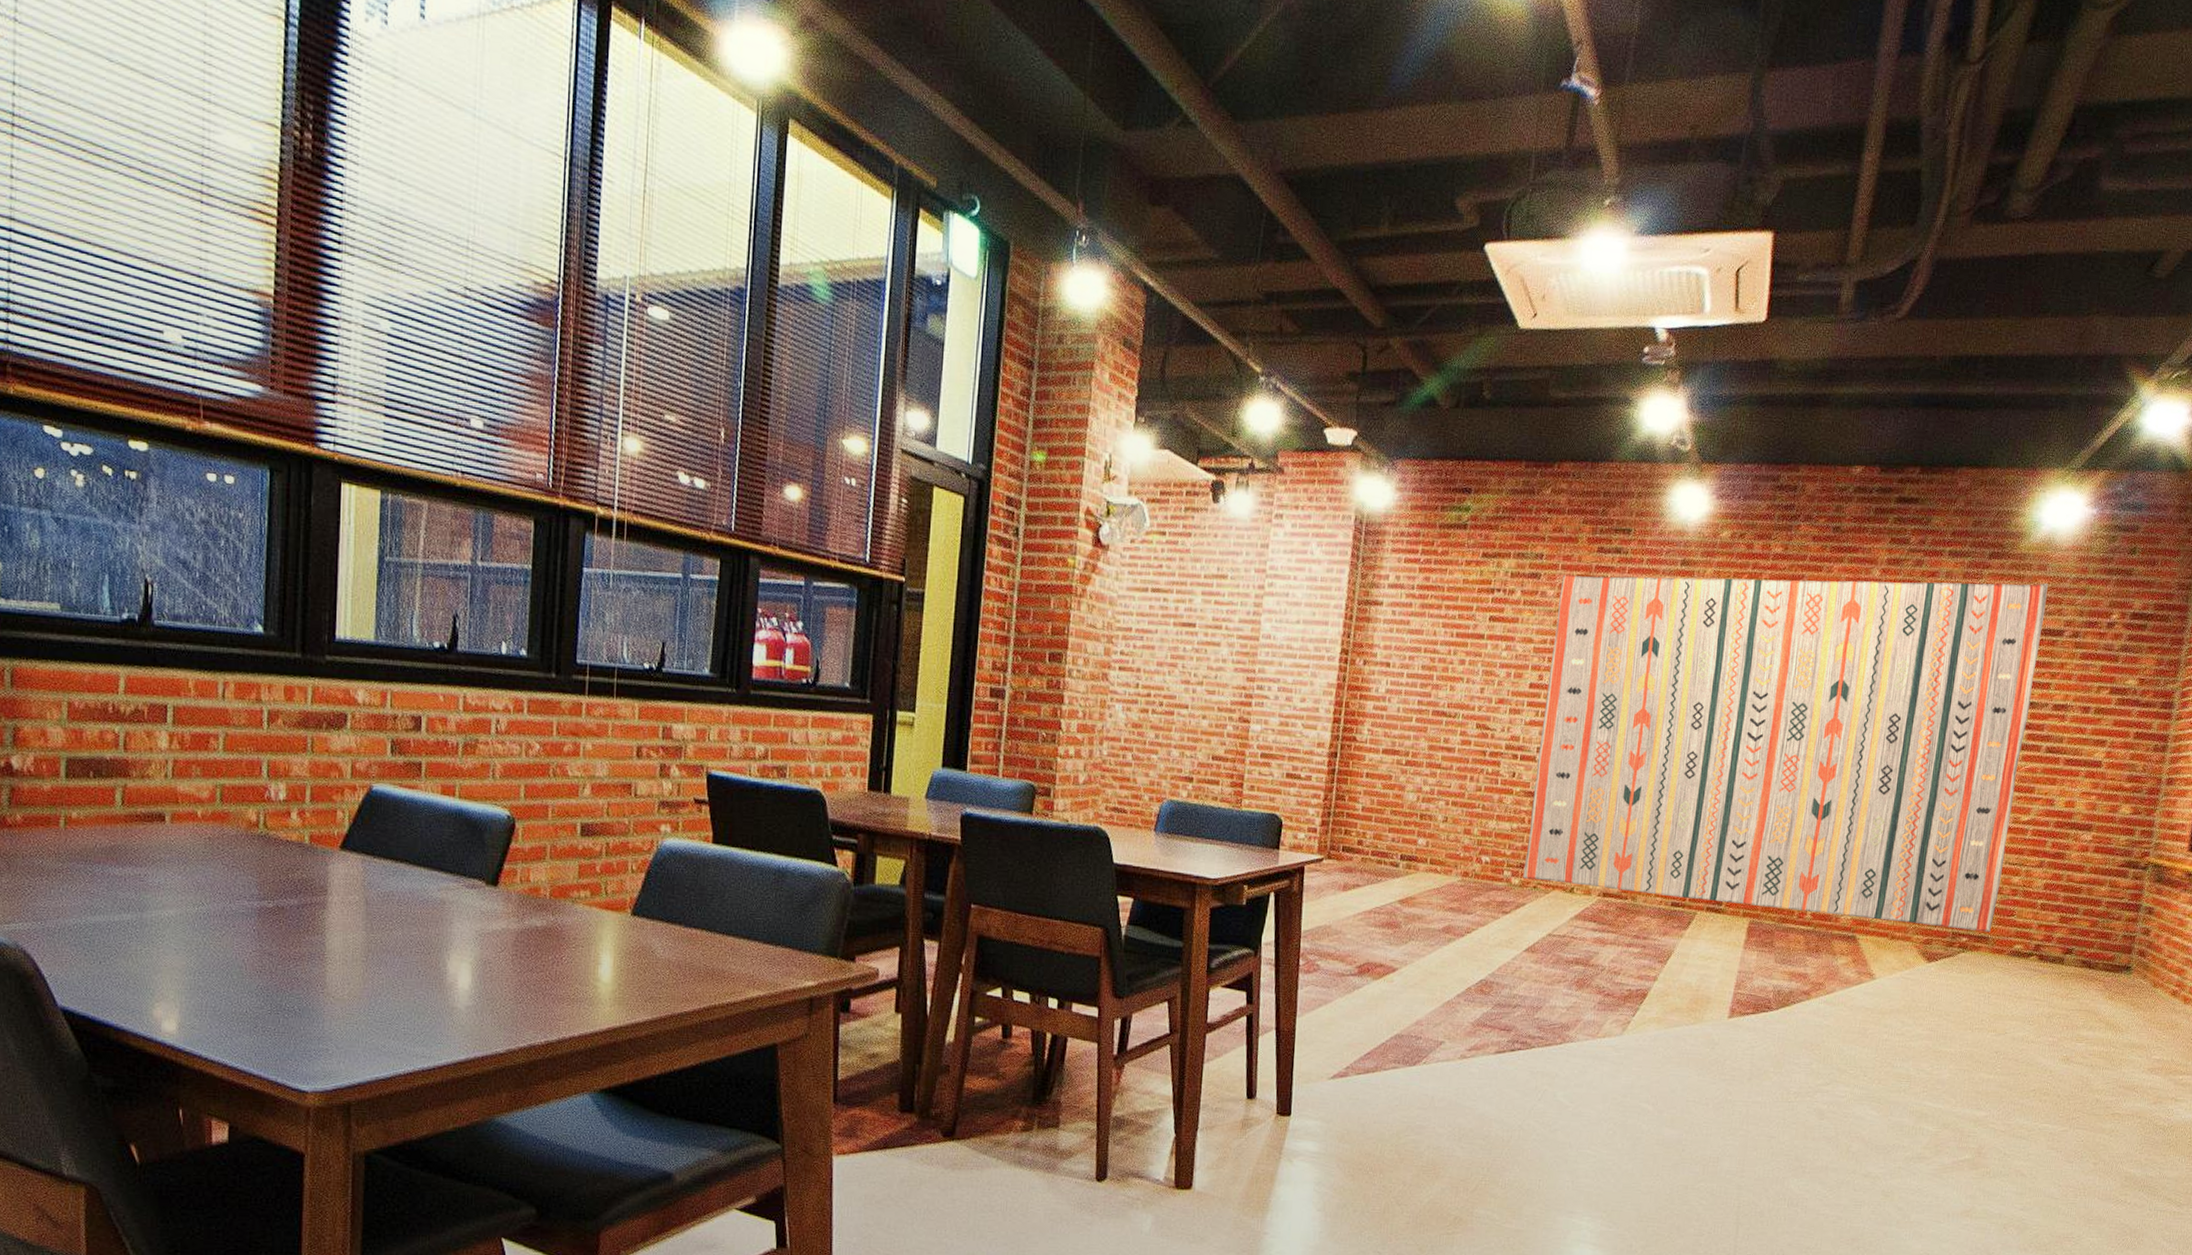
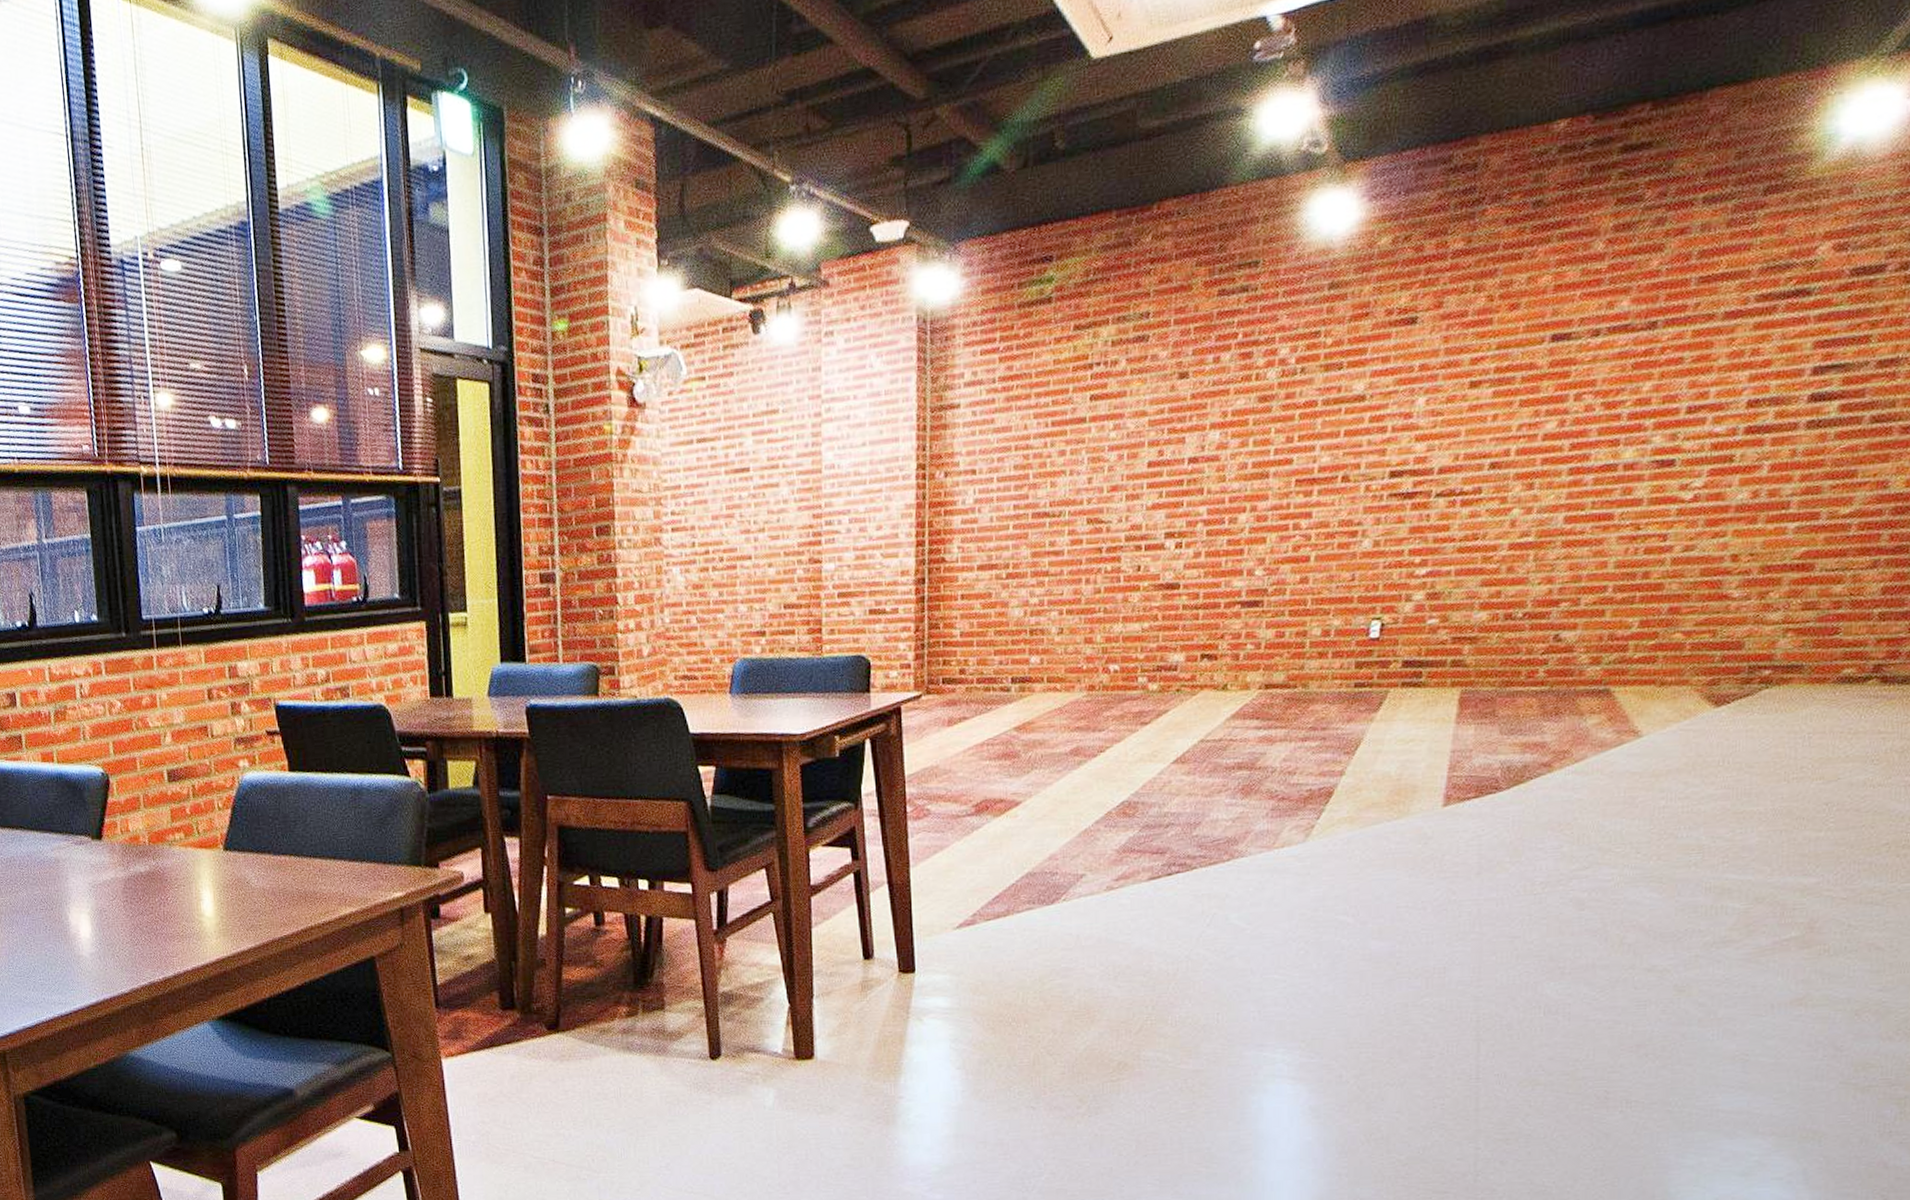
rug: present [1523,575,2048,932] -> none [1162,210,1856,683]

